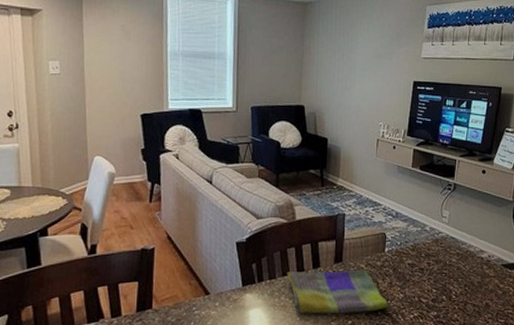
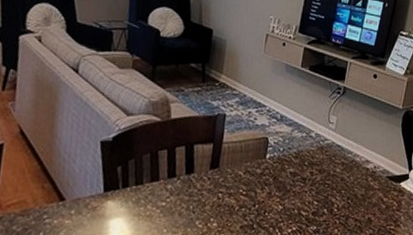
dish towel: present [287,269,389,313] -> none [156,177,267,226]

